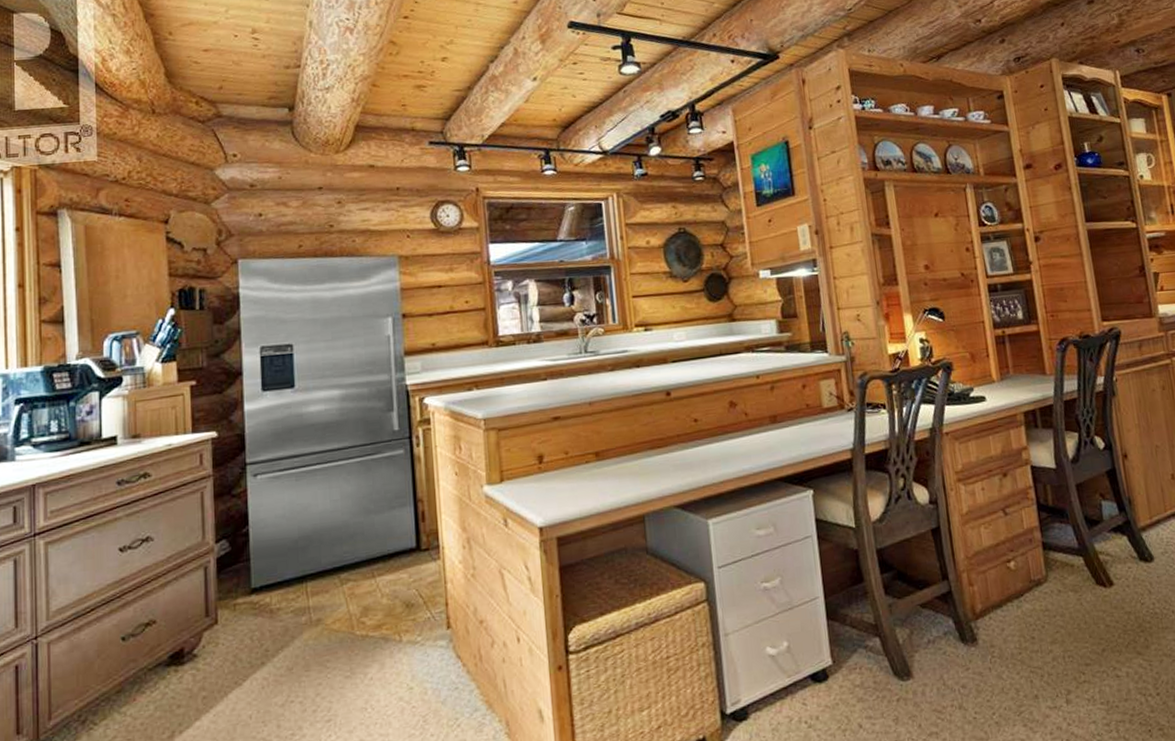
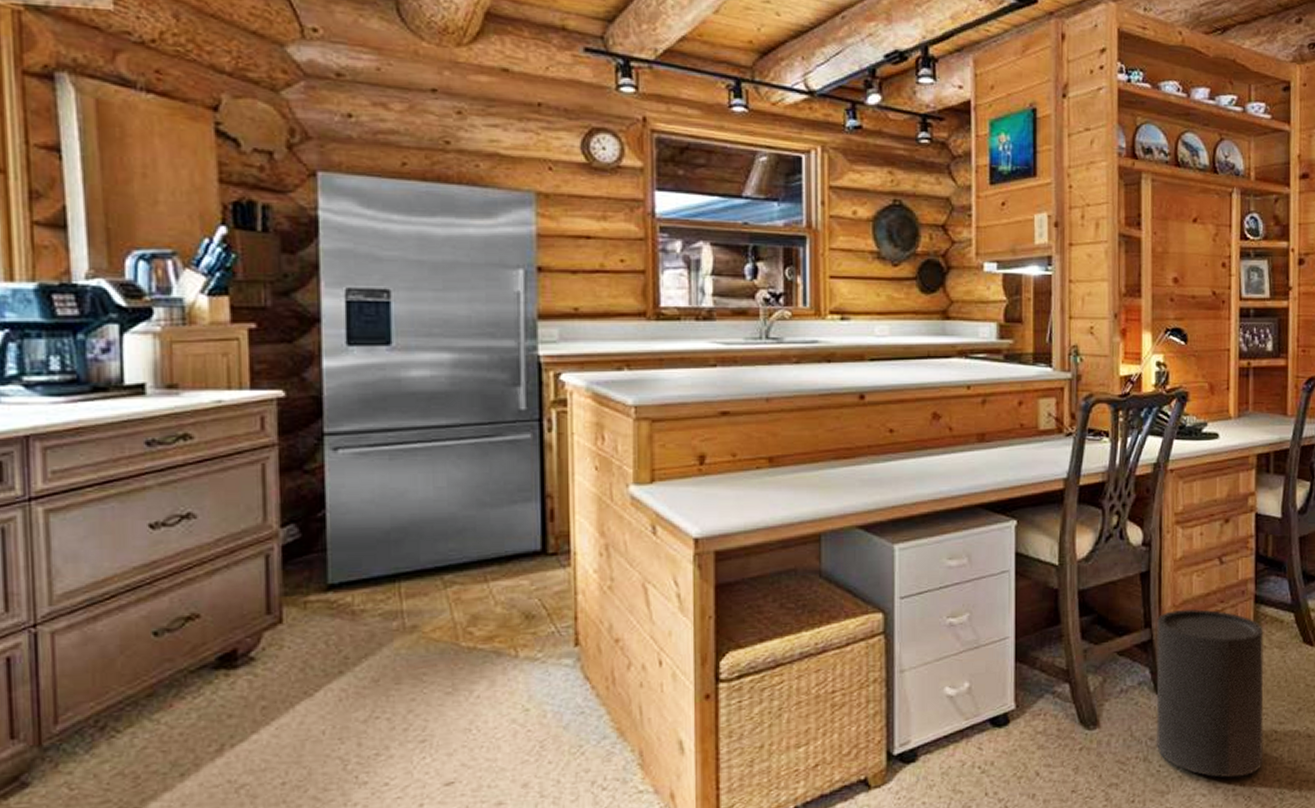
trash can: none [953,559,1076,722] -> present [1156,609,1264,778]

